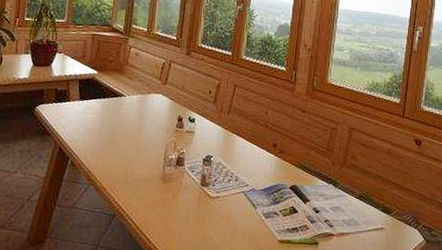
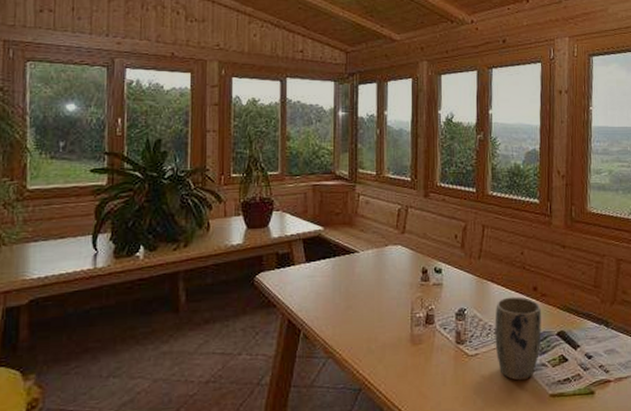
plant pot: none [235,150,278,225] -> present [495,296,542,381]

